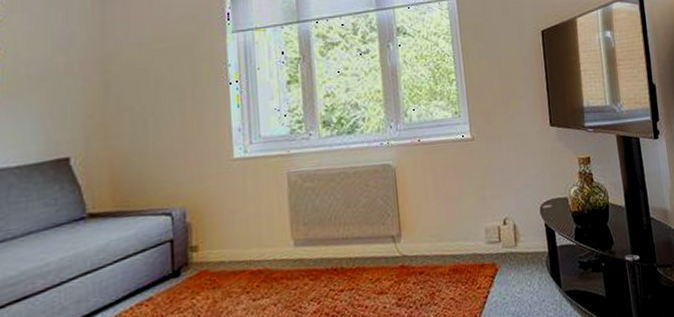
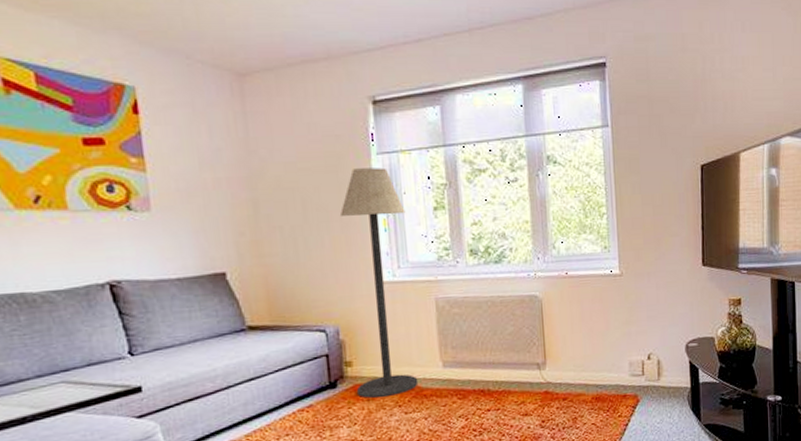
floor lamp: none [193,45,268,286] -> present [340,167,419,399]

